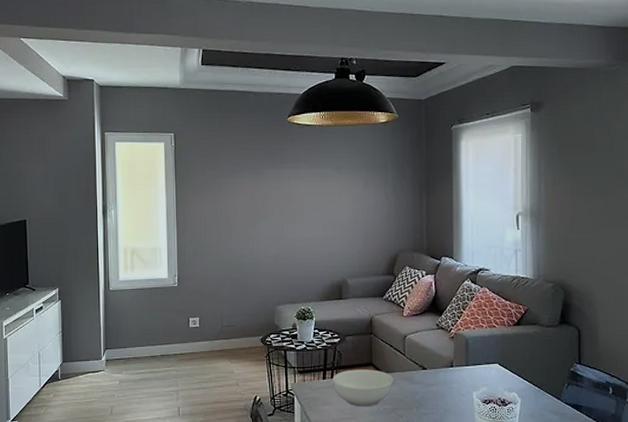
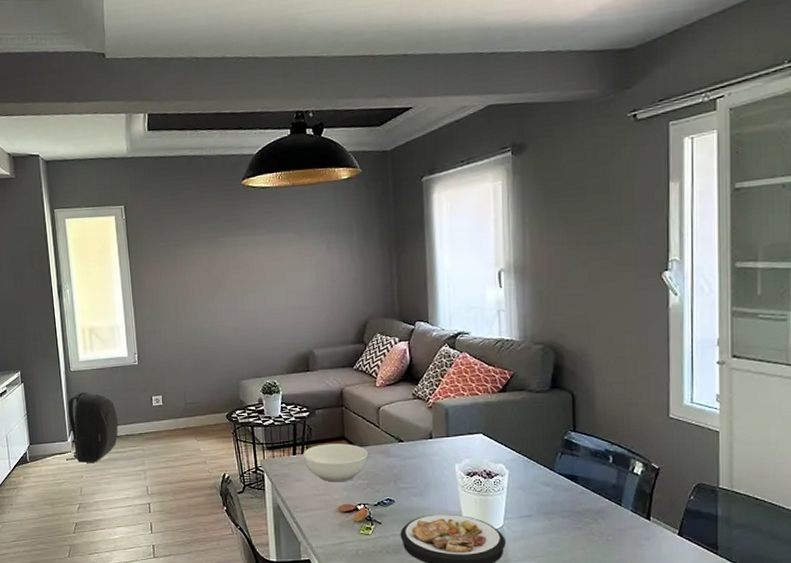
backpack: none [99,311,154,382] -> present [66,392,119,463]

